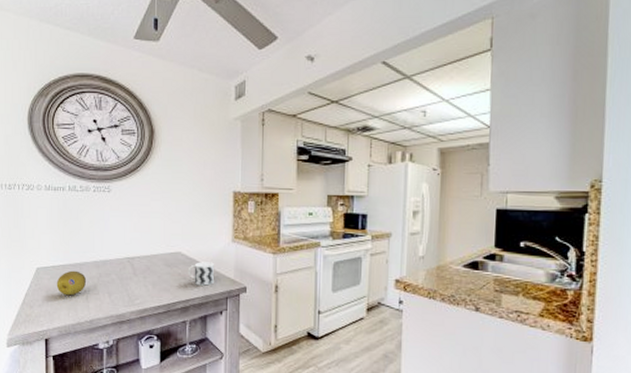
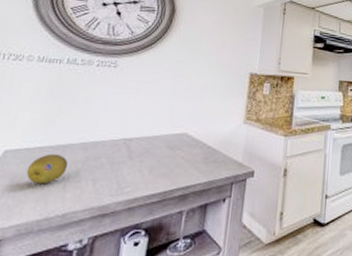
cup: present [187,262,214,286] -> none [192,144,222,170]

